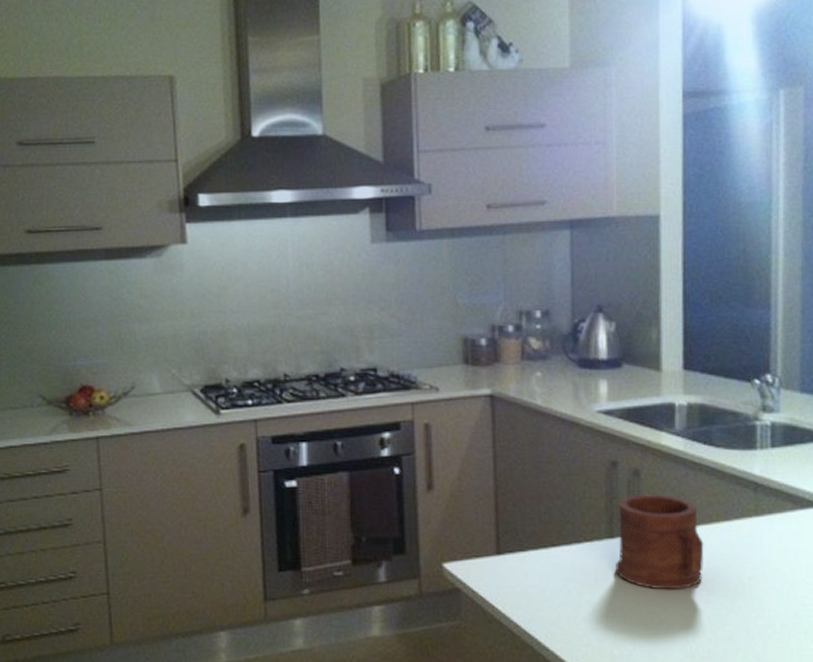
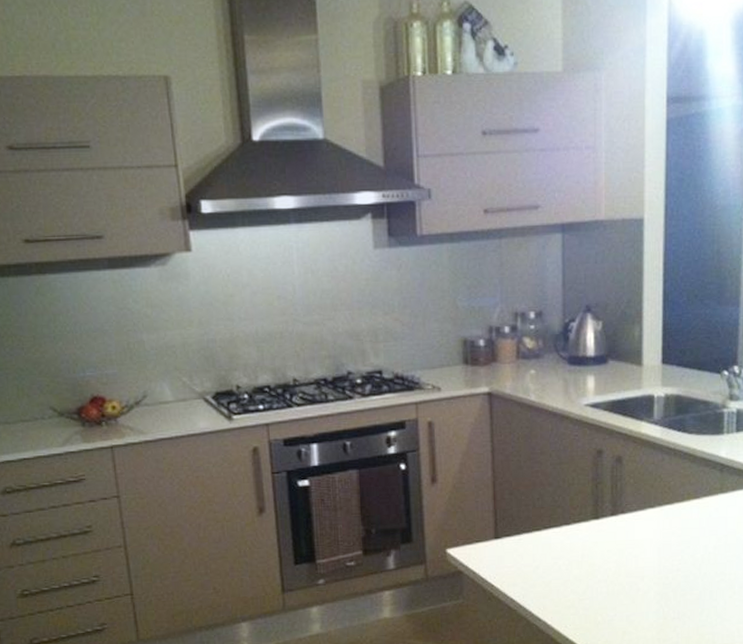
mug: present [614,494,704,590] -> none [599,478,676,562]

